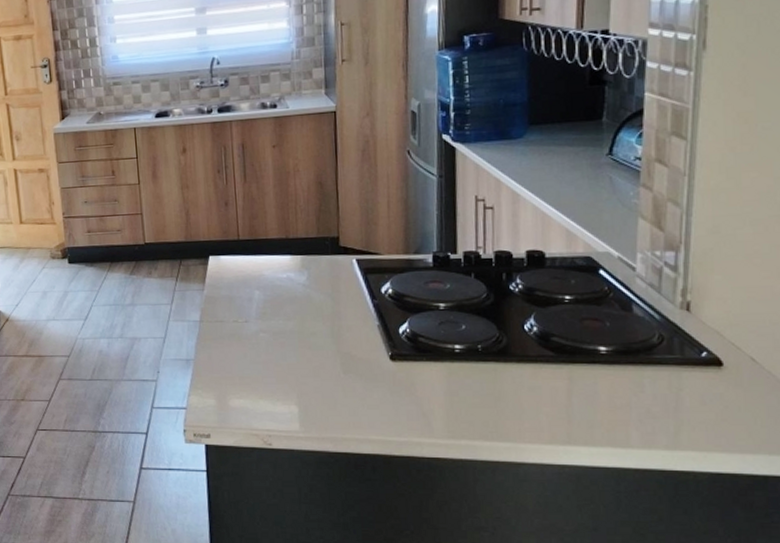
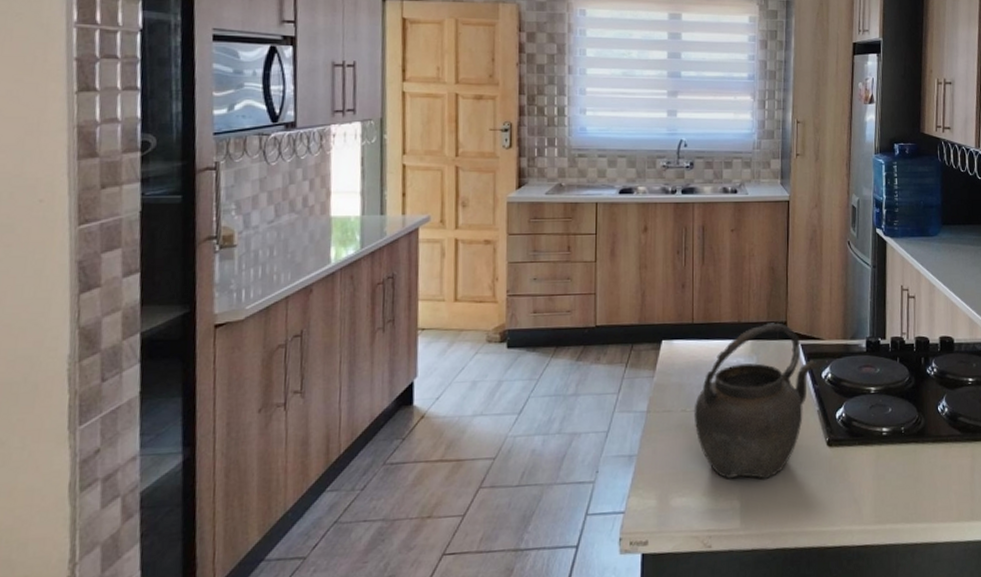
kettle: none [245,238,379,388] -> present [694,323,820,479]

